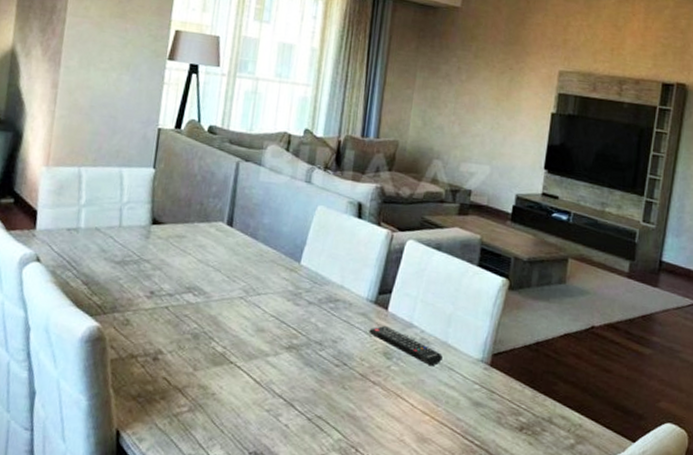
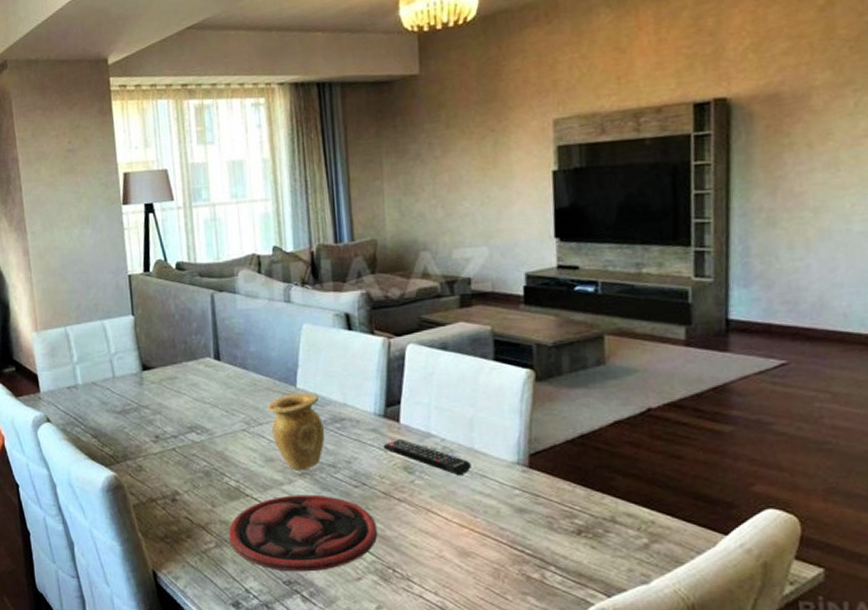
plate: none [203,366,350,445] -> present [228,494,378,572]
vase: none [268,269,320,345] -> present [267,393,325,471]

